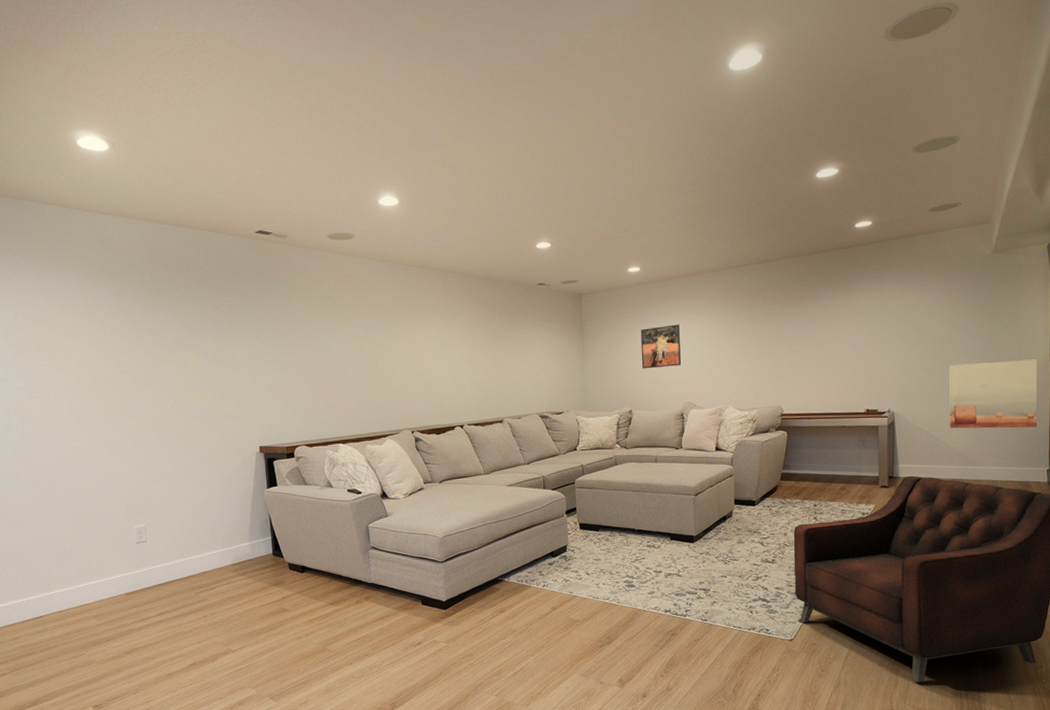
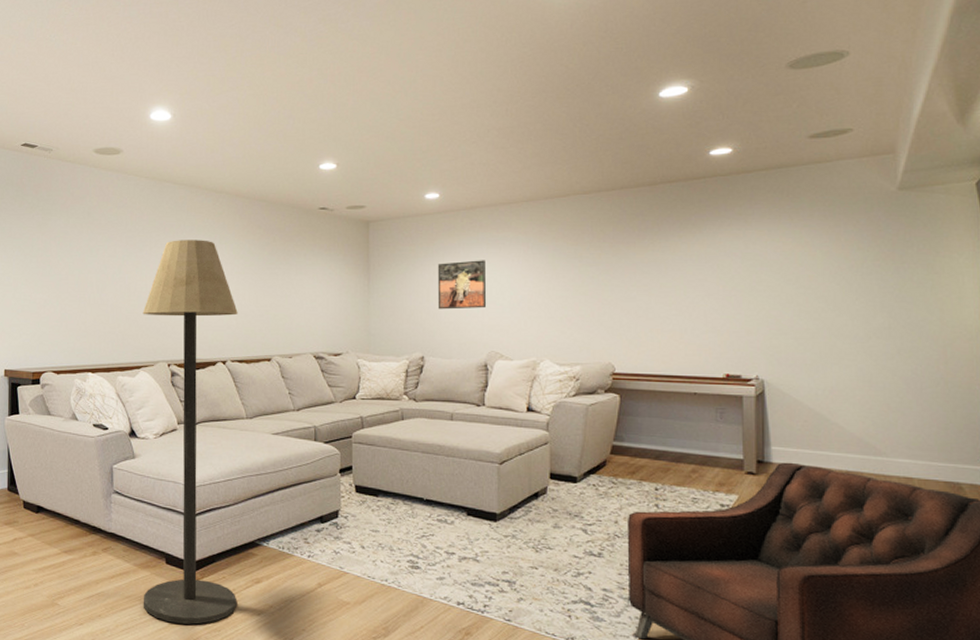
floor lamp: none [385,317,485,654] -> present [142,240,238,625]
wall art: present [950,359,1037,429] -> none [841,324,969,412]

